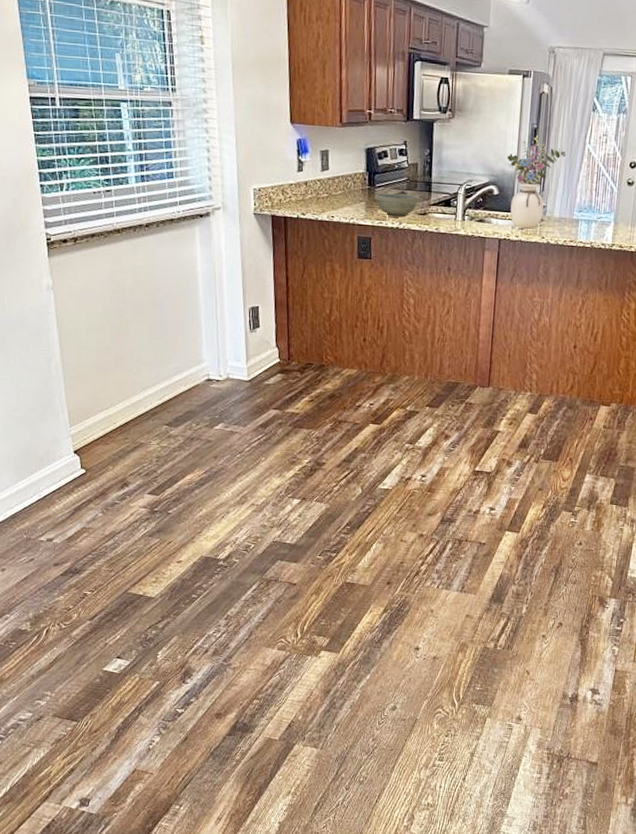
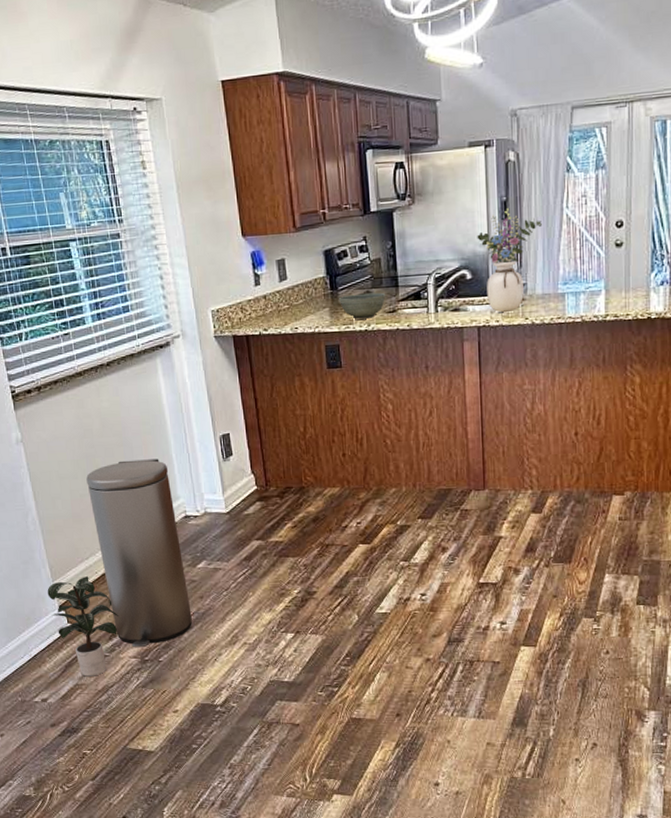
potted plant: none [63,425,133,522] -> present [47,576,119,677]
pedal bin: none [114,319,204,499] -> present [86,459,192,648]

